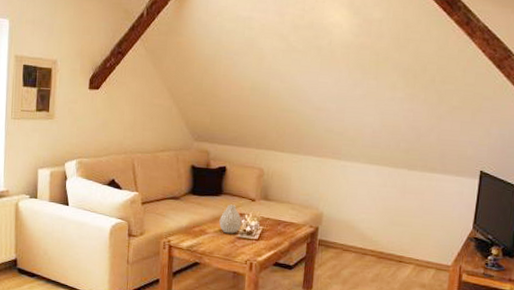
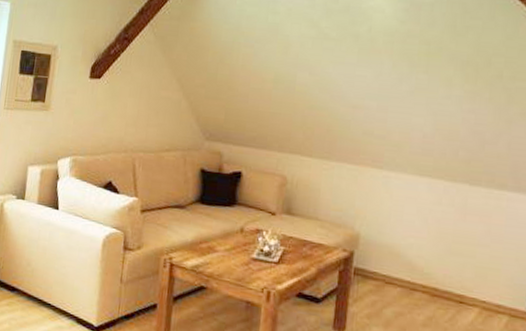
vase: present [219,204,242,234] -> none [231,217,259,254]

